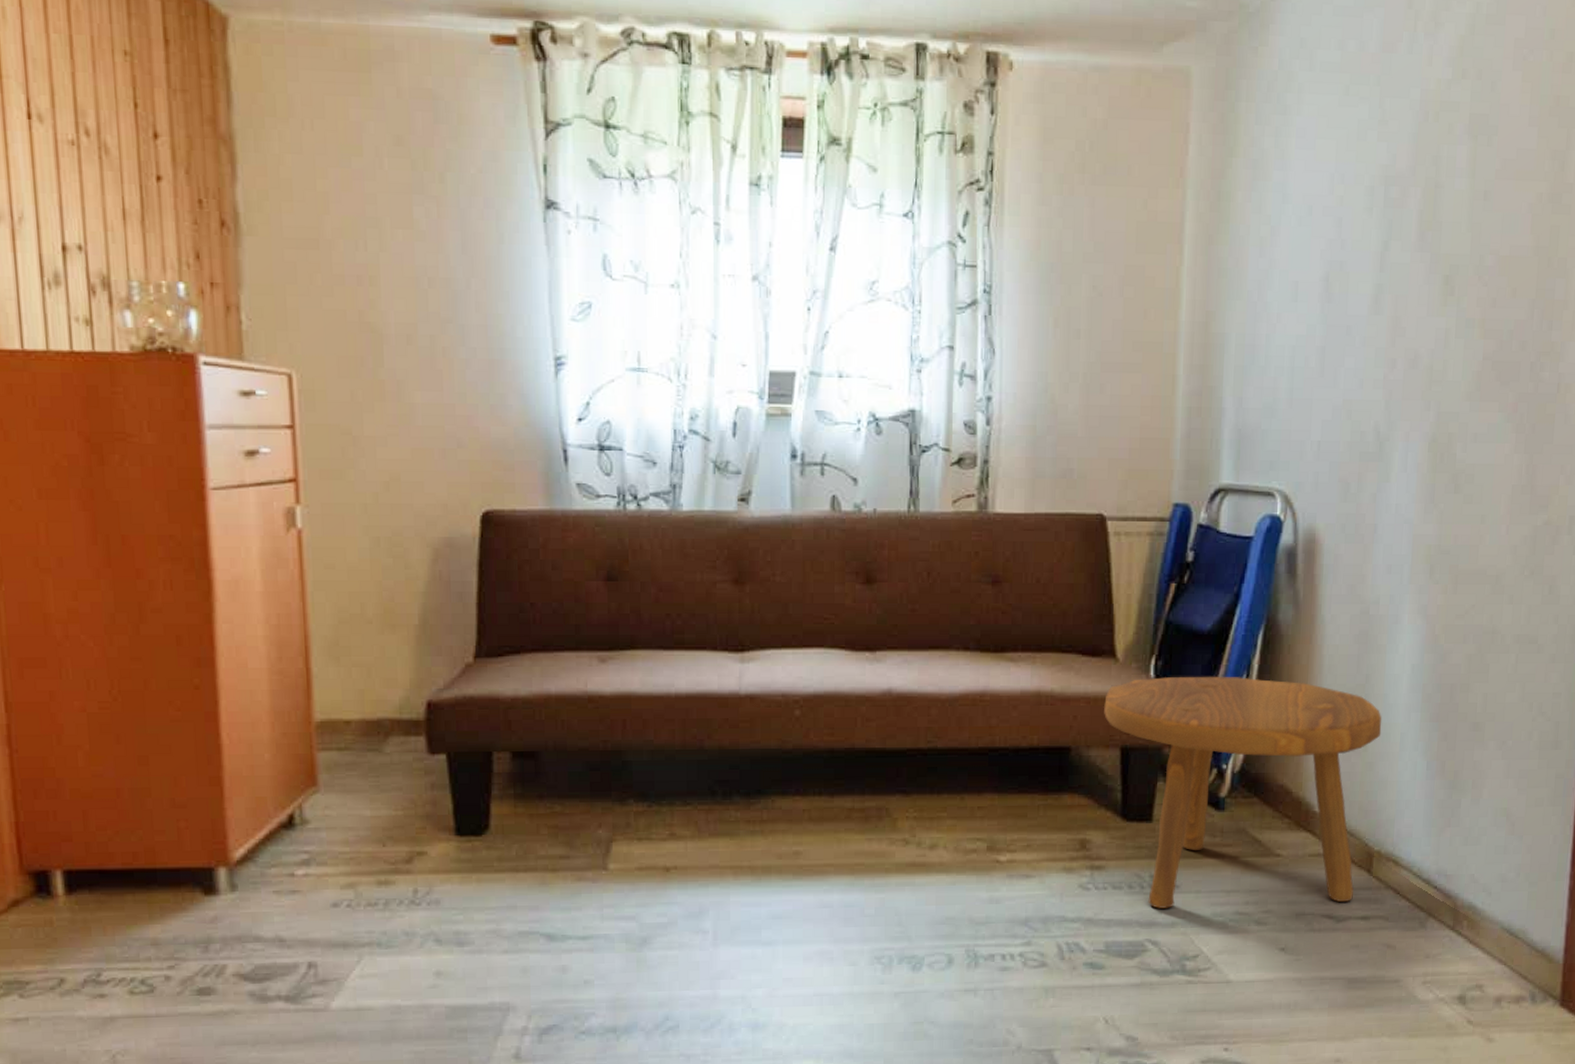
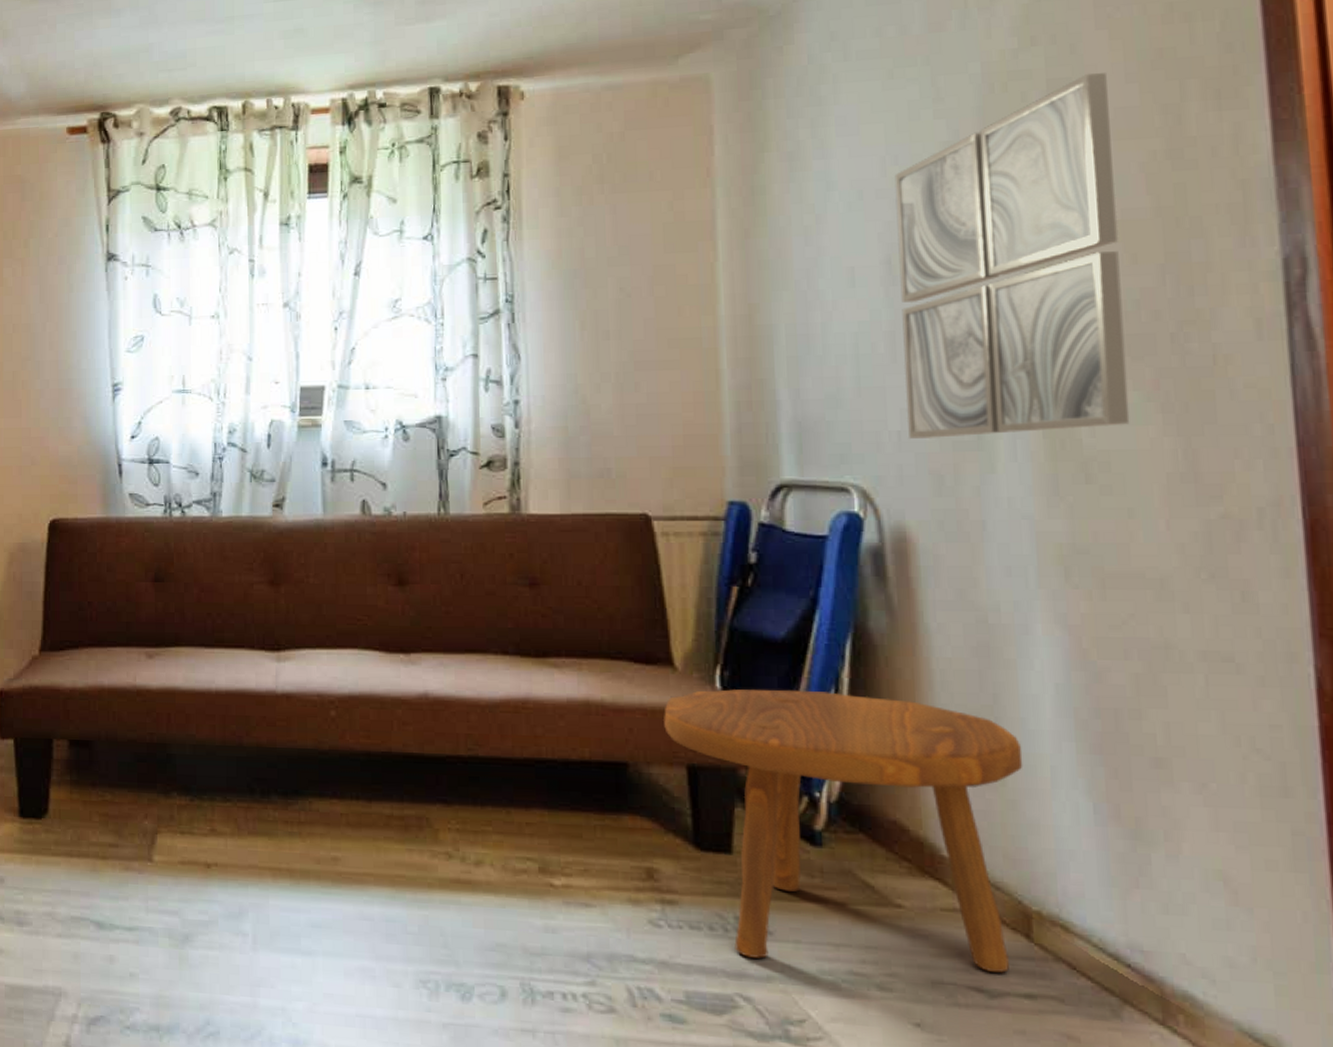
wall art: none [1326,113,1515,449] -> present [894,73,1130,439]

